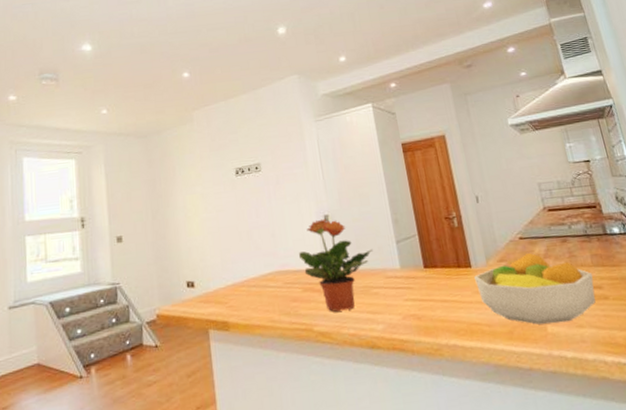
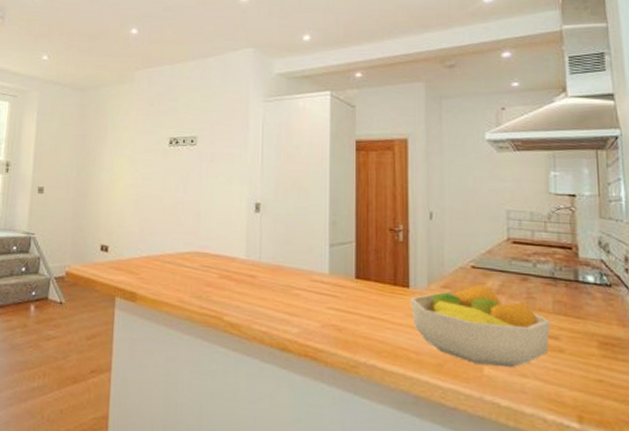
potted plant: present [299,218,373,312] -> none [222,206,302,307]

